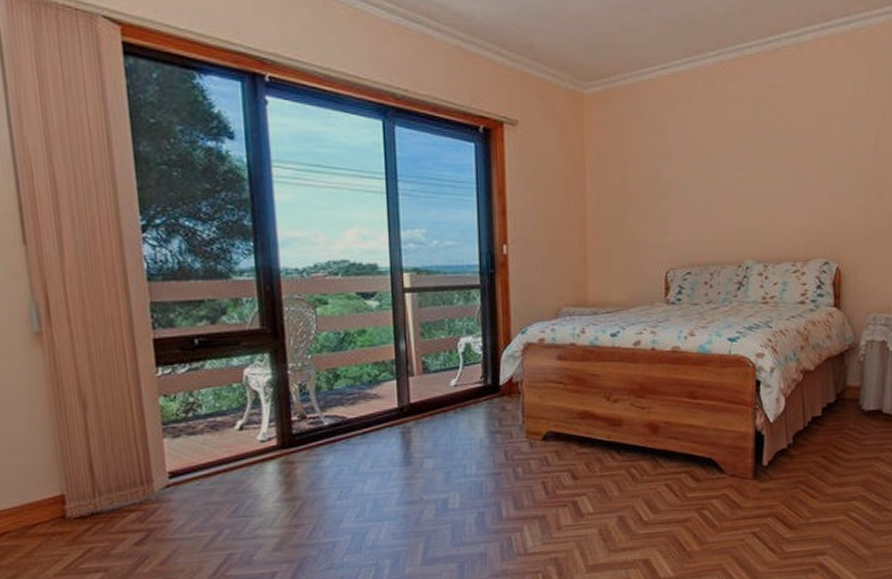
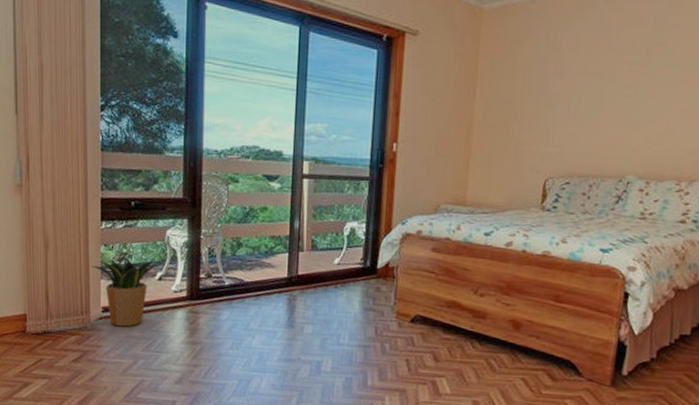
potted plant: none [147,405,243,493] -> present [90,258,163,327]

